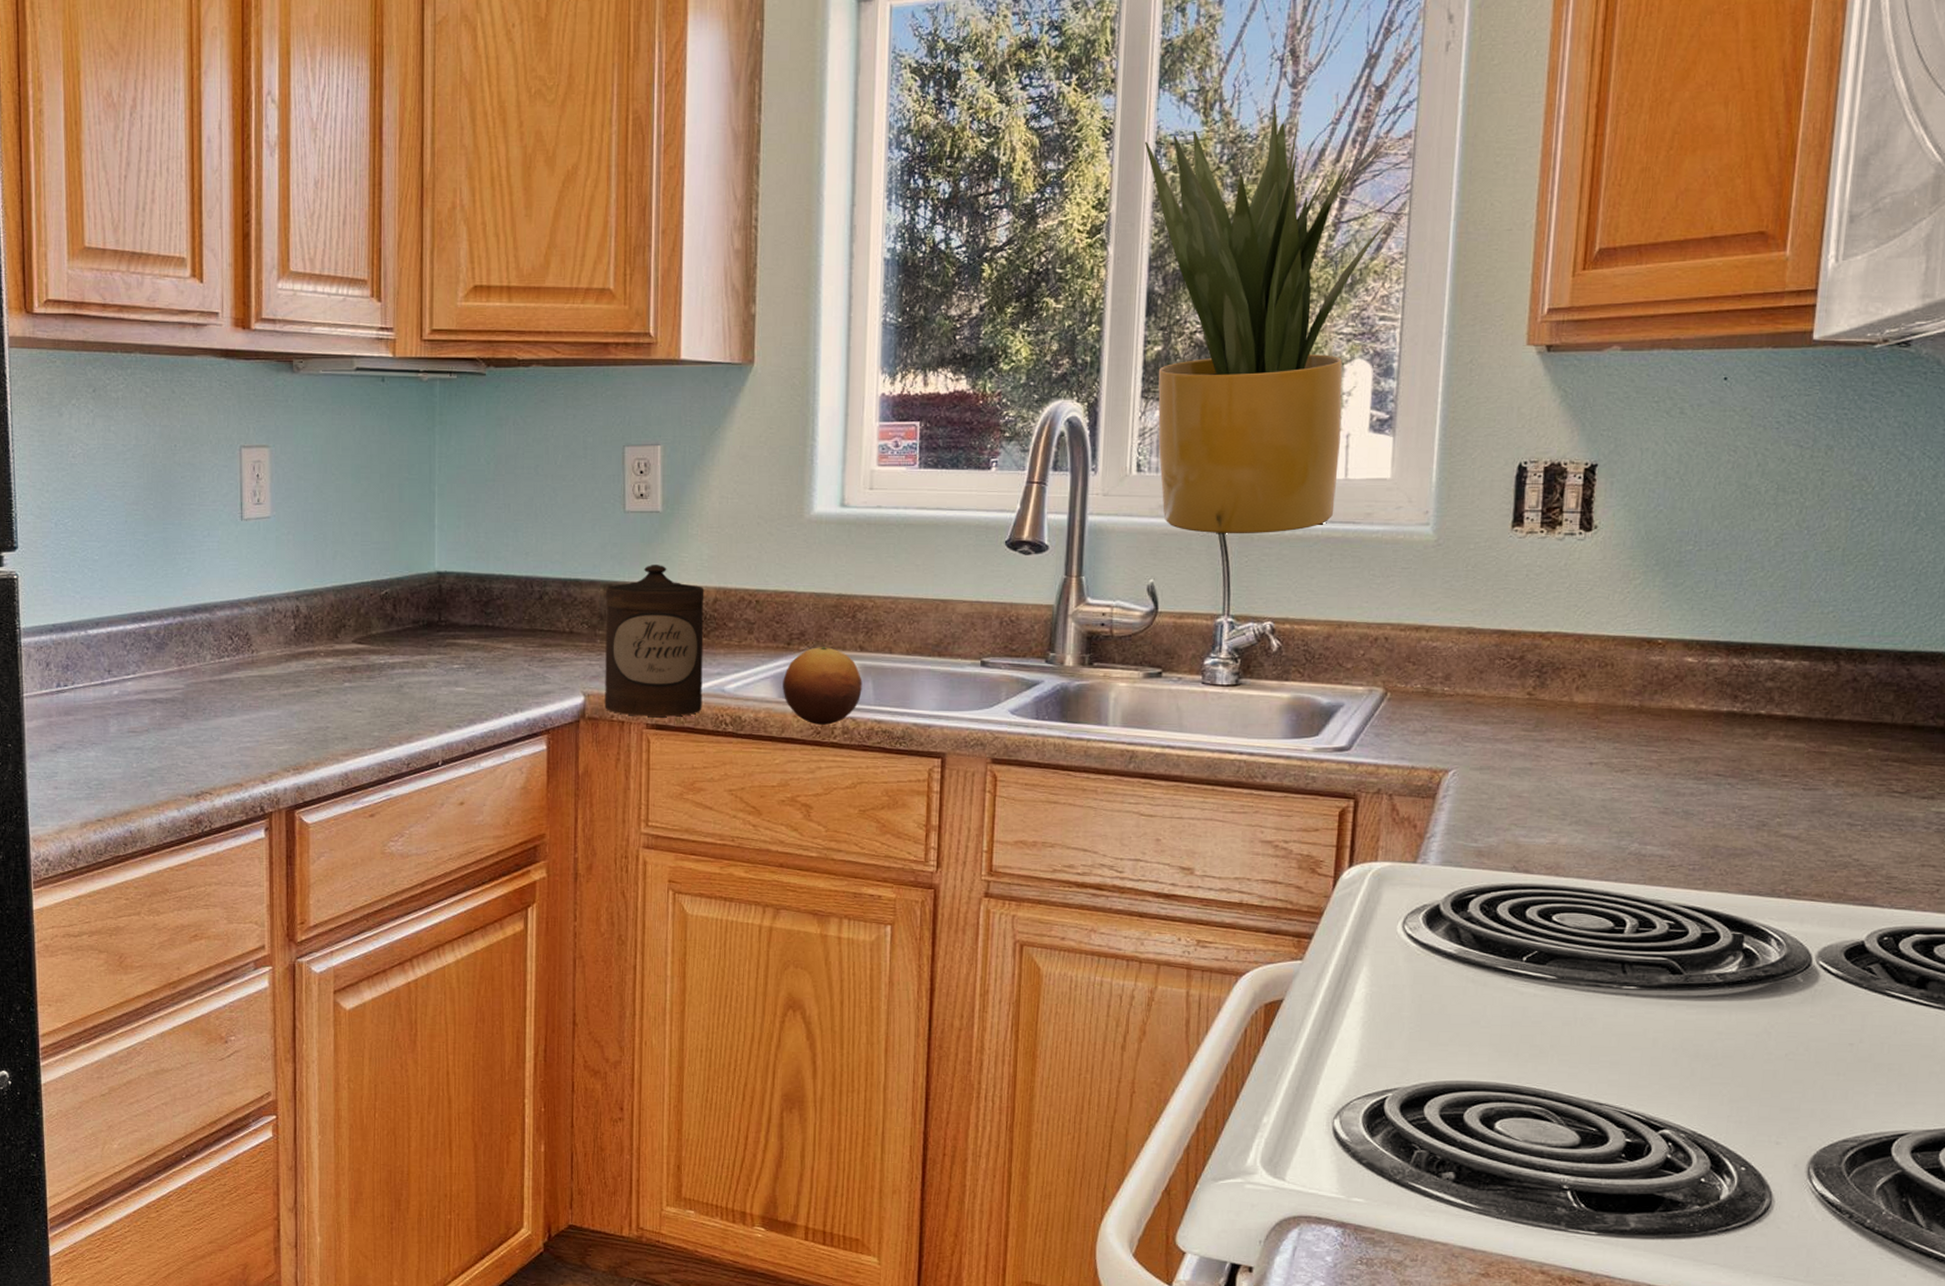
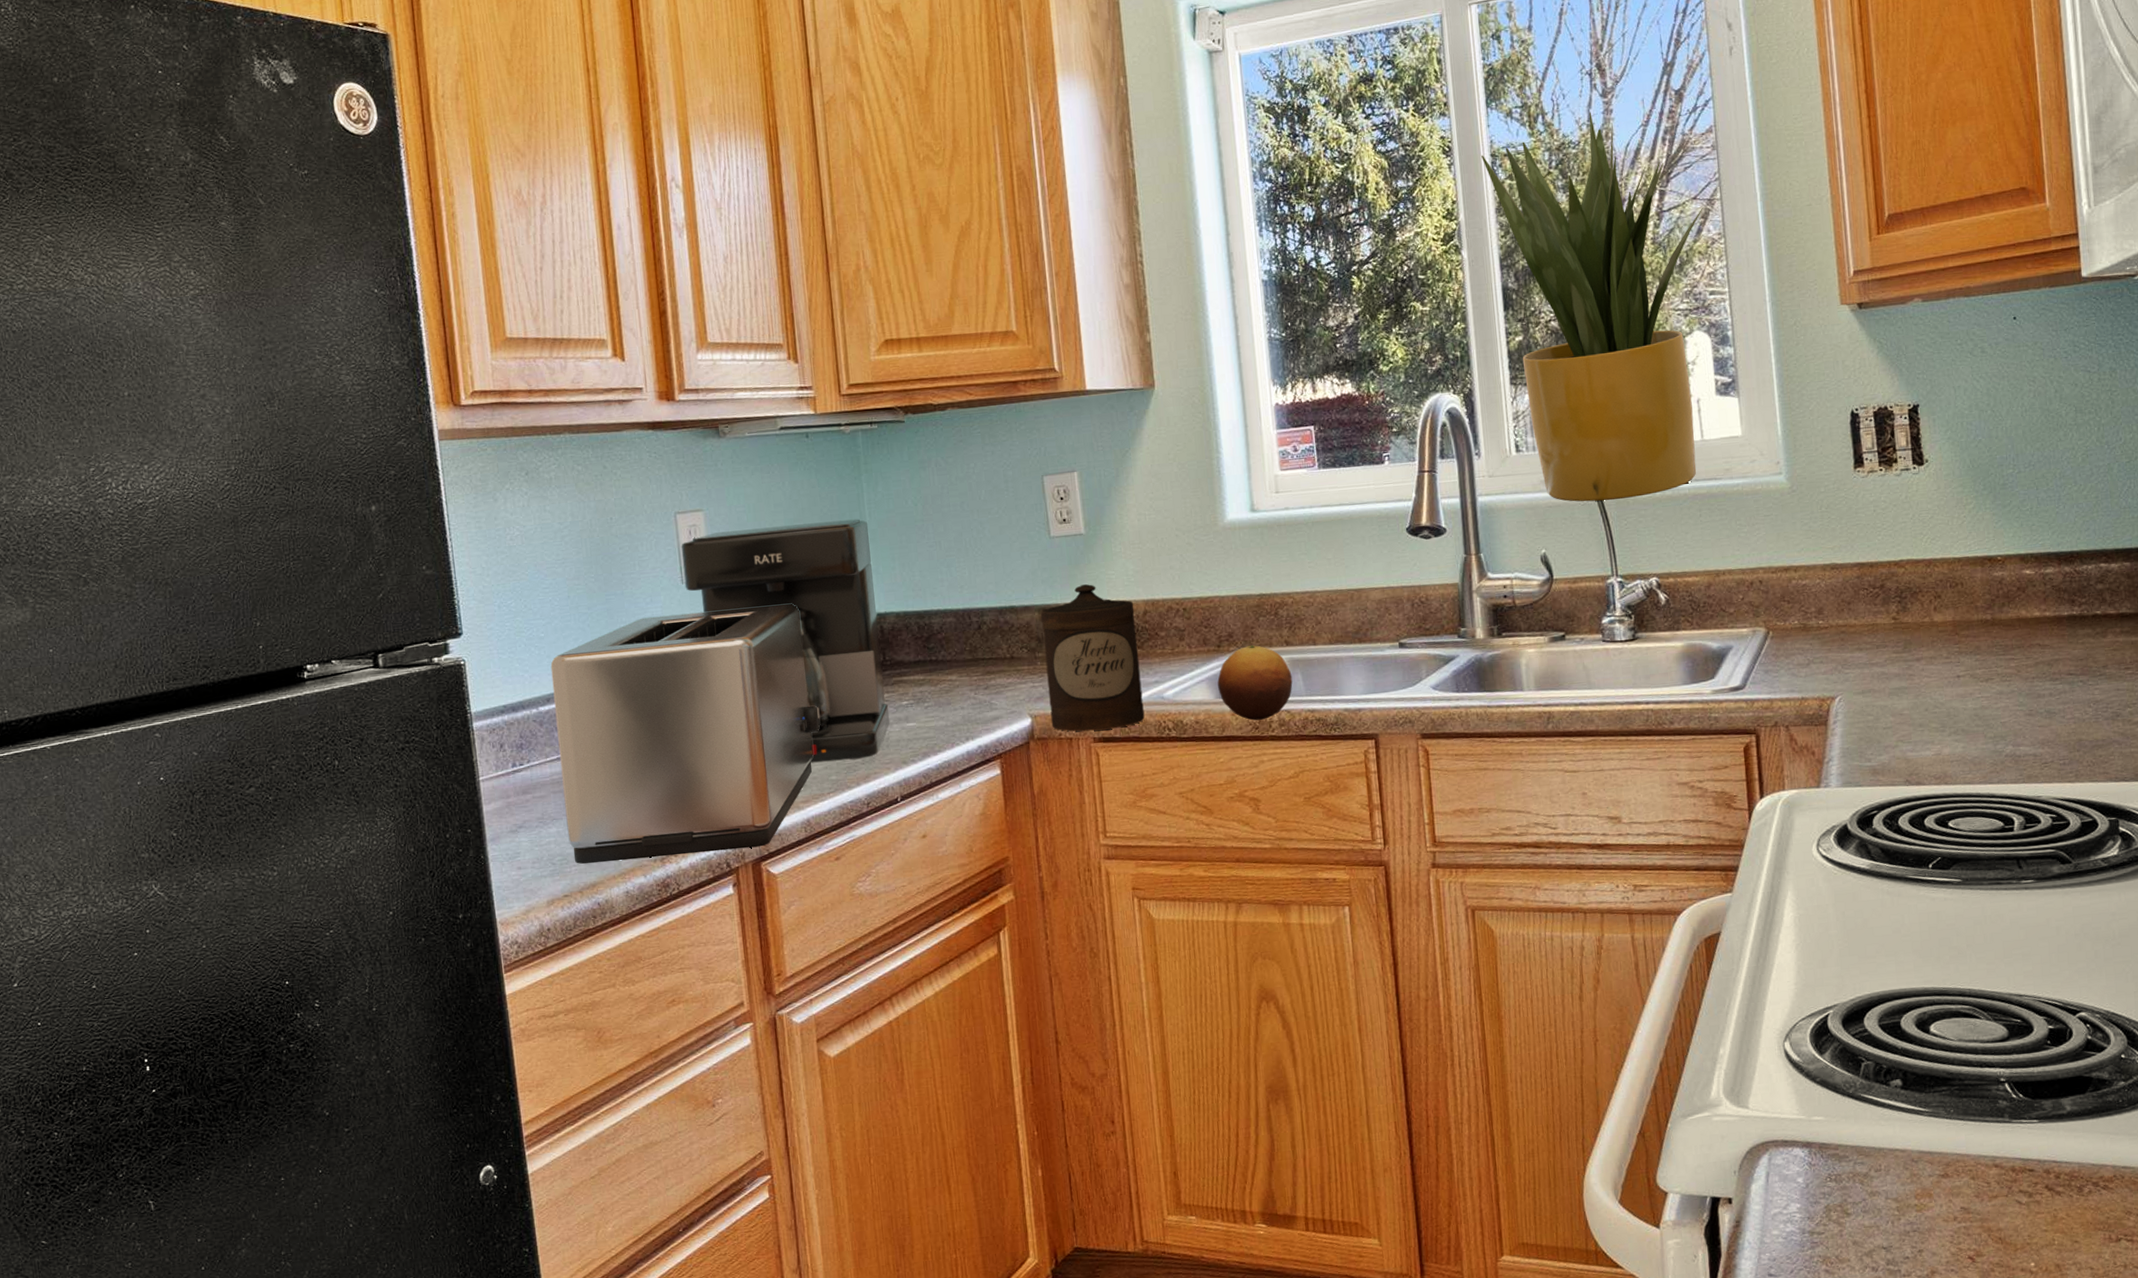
toaster: none [102,551,368,795] -> present [550,603,820,865]
coffee maker: none [243,471,439,719] -> present [681,519,890,763]

